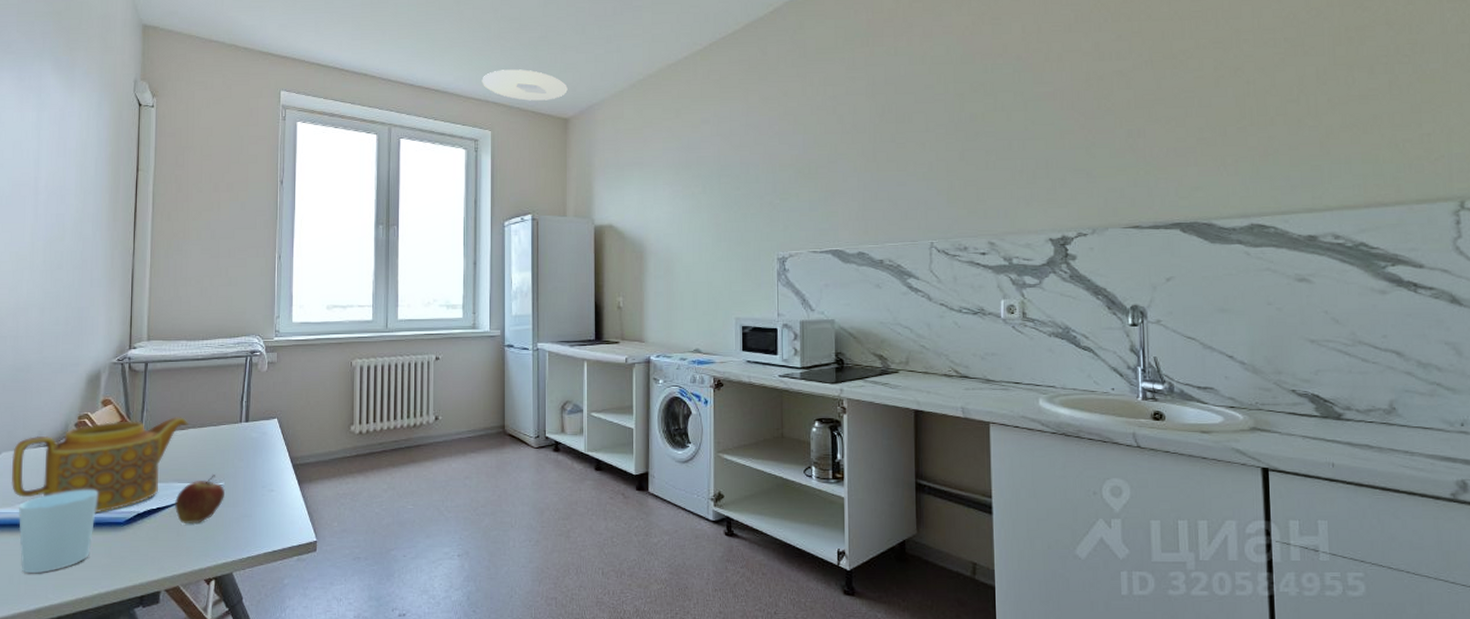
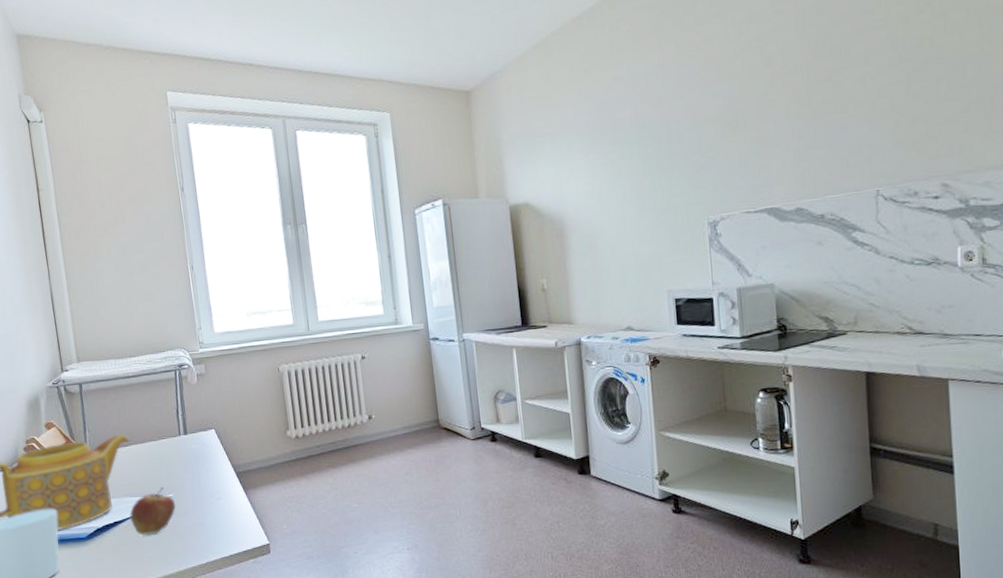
ceiling light: present [482,69,568,101] -> none [373,40,466,76]

